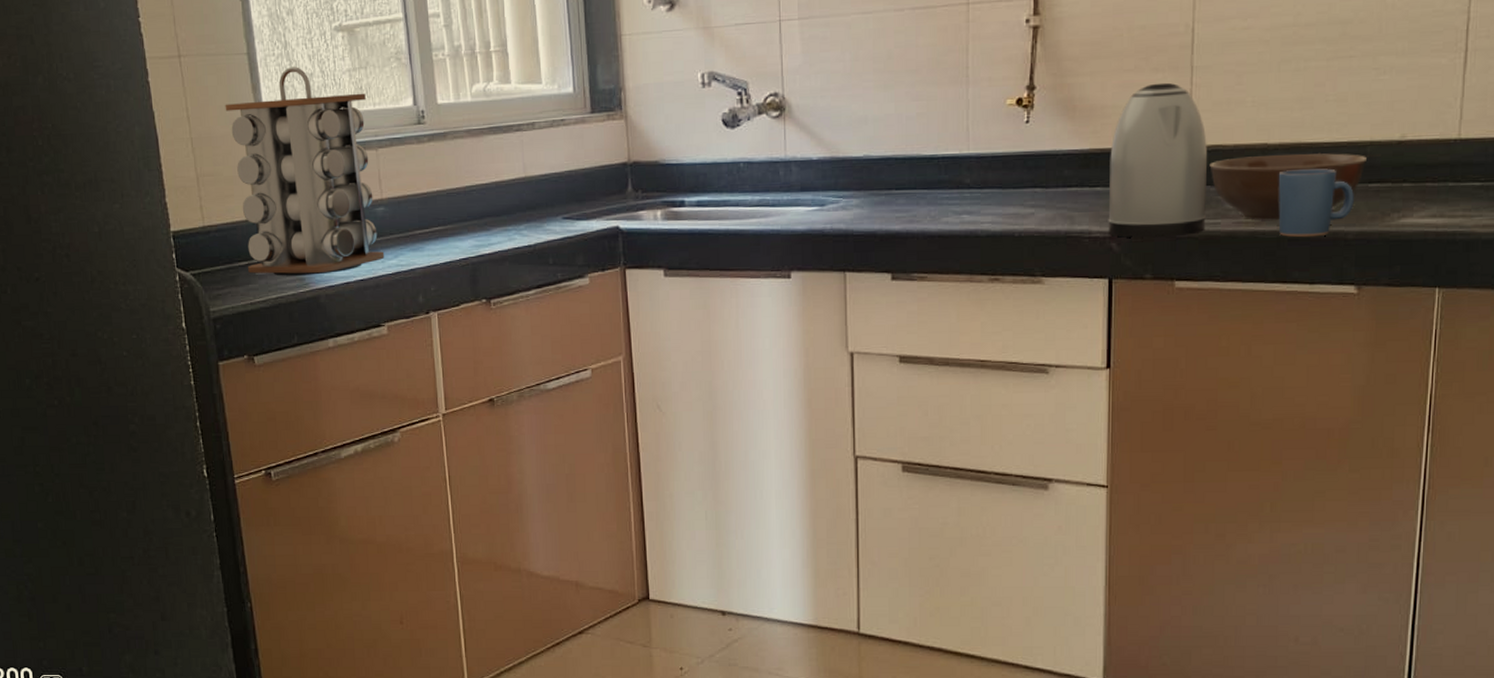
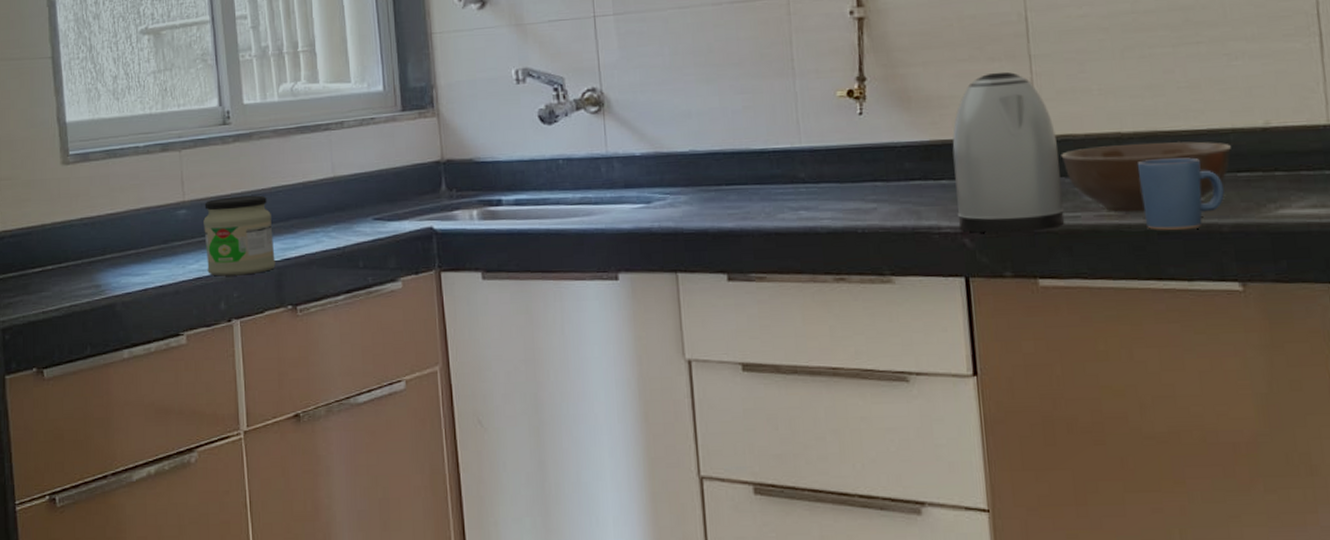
spice rack: present [225,67,385,276] -> none [26,69,186,283]
jar: none [401,194,470,271] -> present [203,195,276,277]

